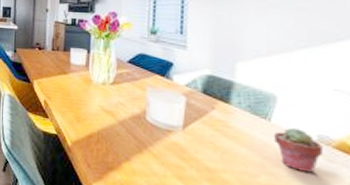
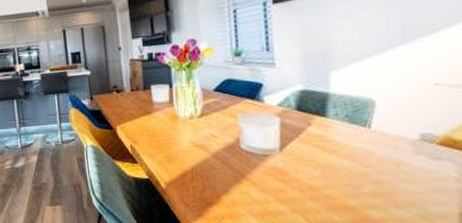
potted succulent: present [273,127,323,173] -> none [374,130,427,174]

